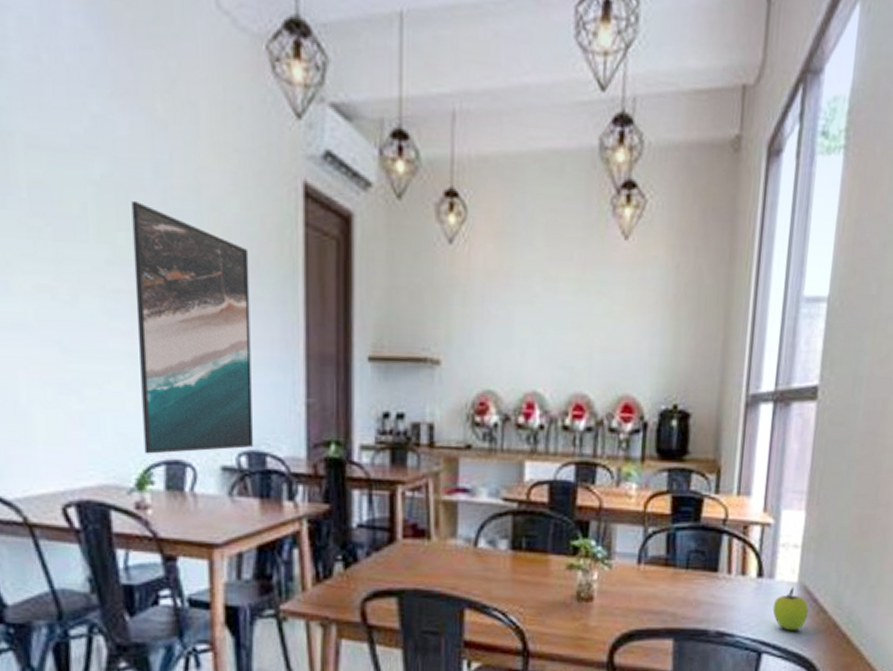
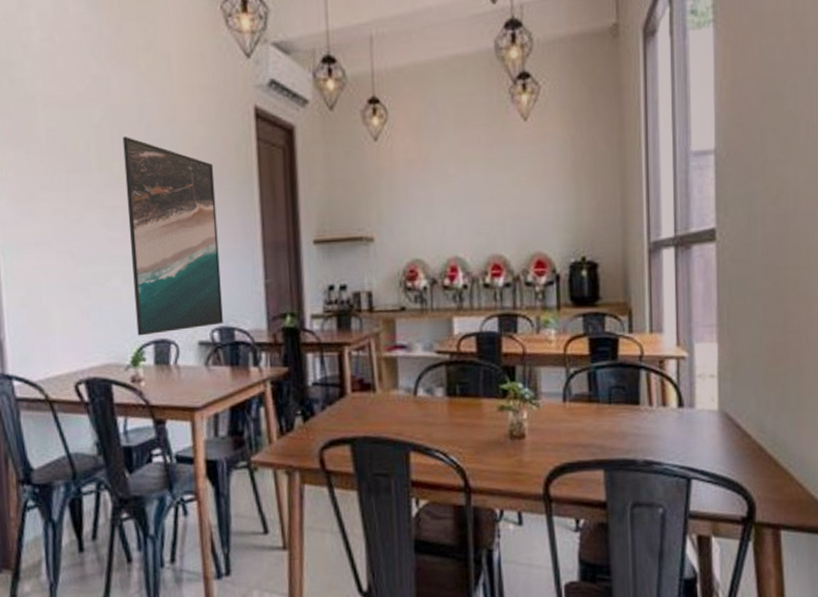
fruit: present [772,587,809,631] -> none [696,414,733,456]

